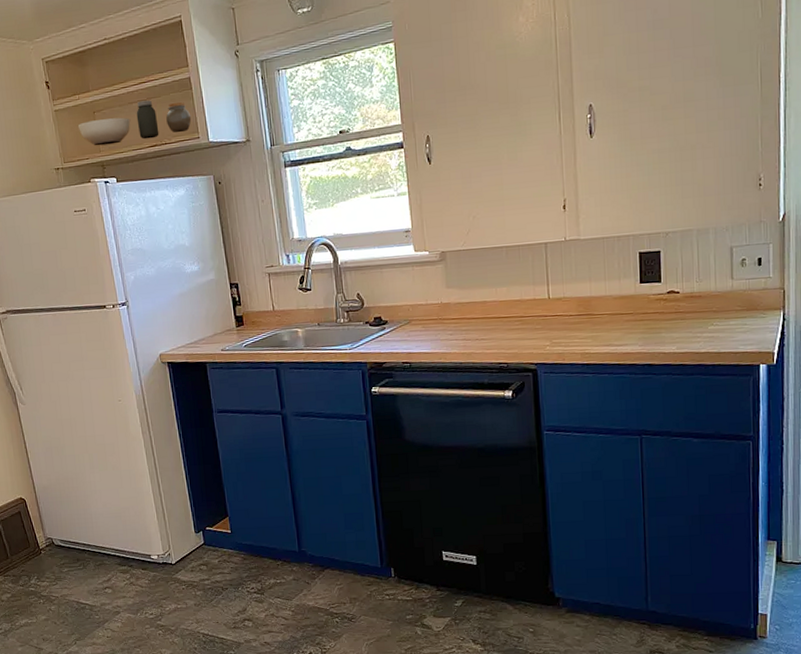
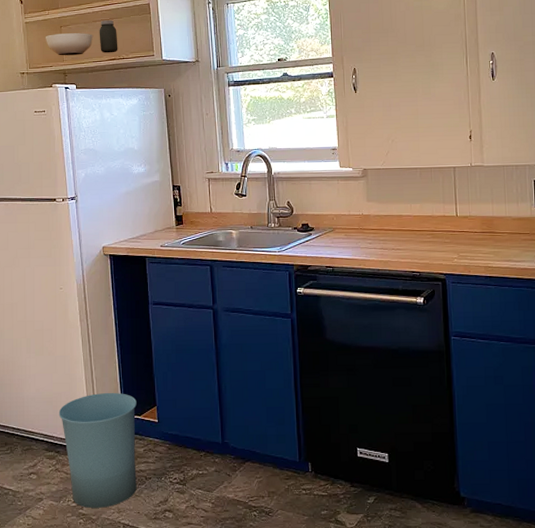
waste bin: none [128,504,214,619] -> present [58,392,137,508]
jar: present [166,102,192,133] -> none [126,23,148,50]

